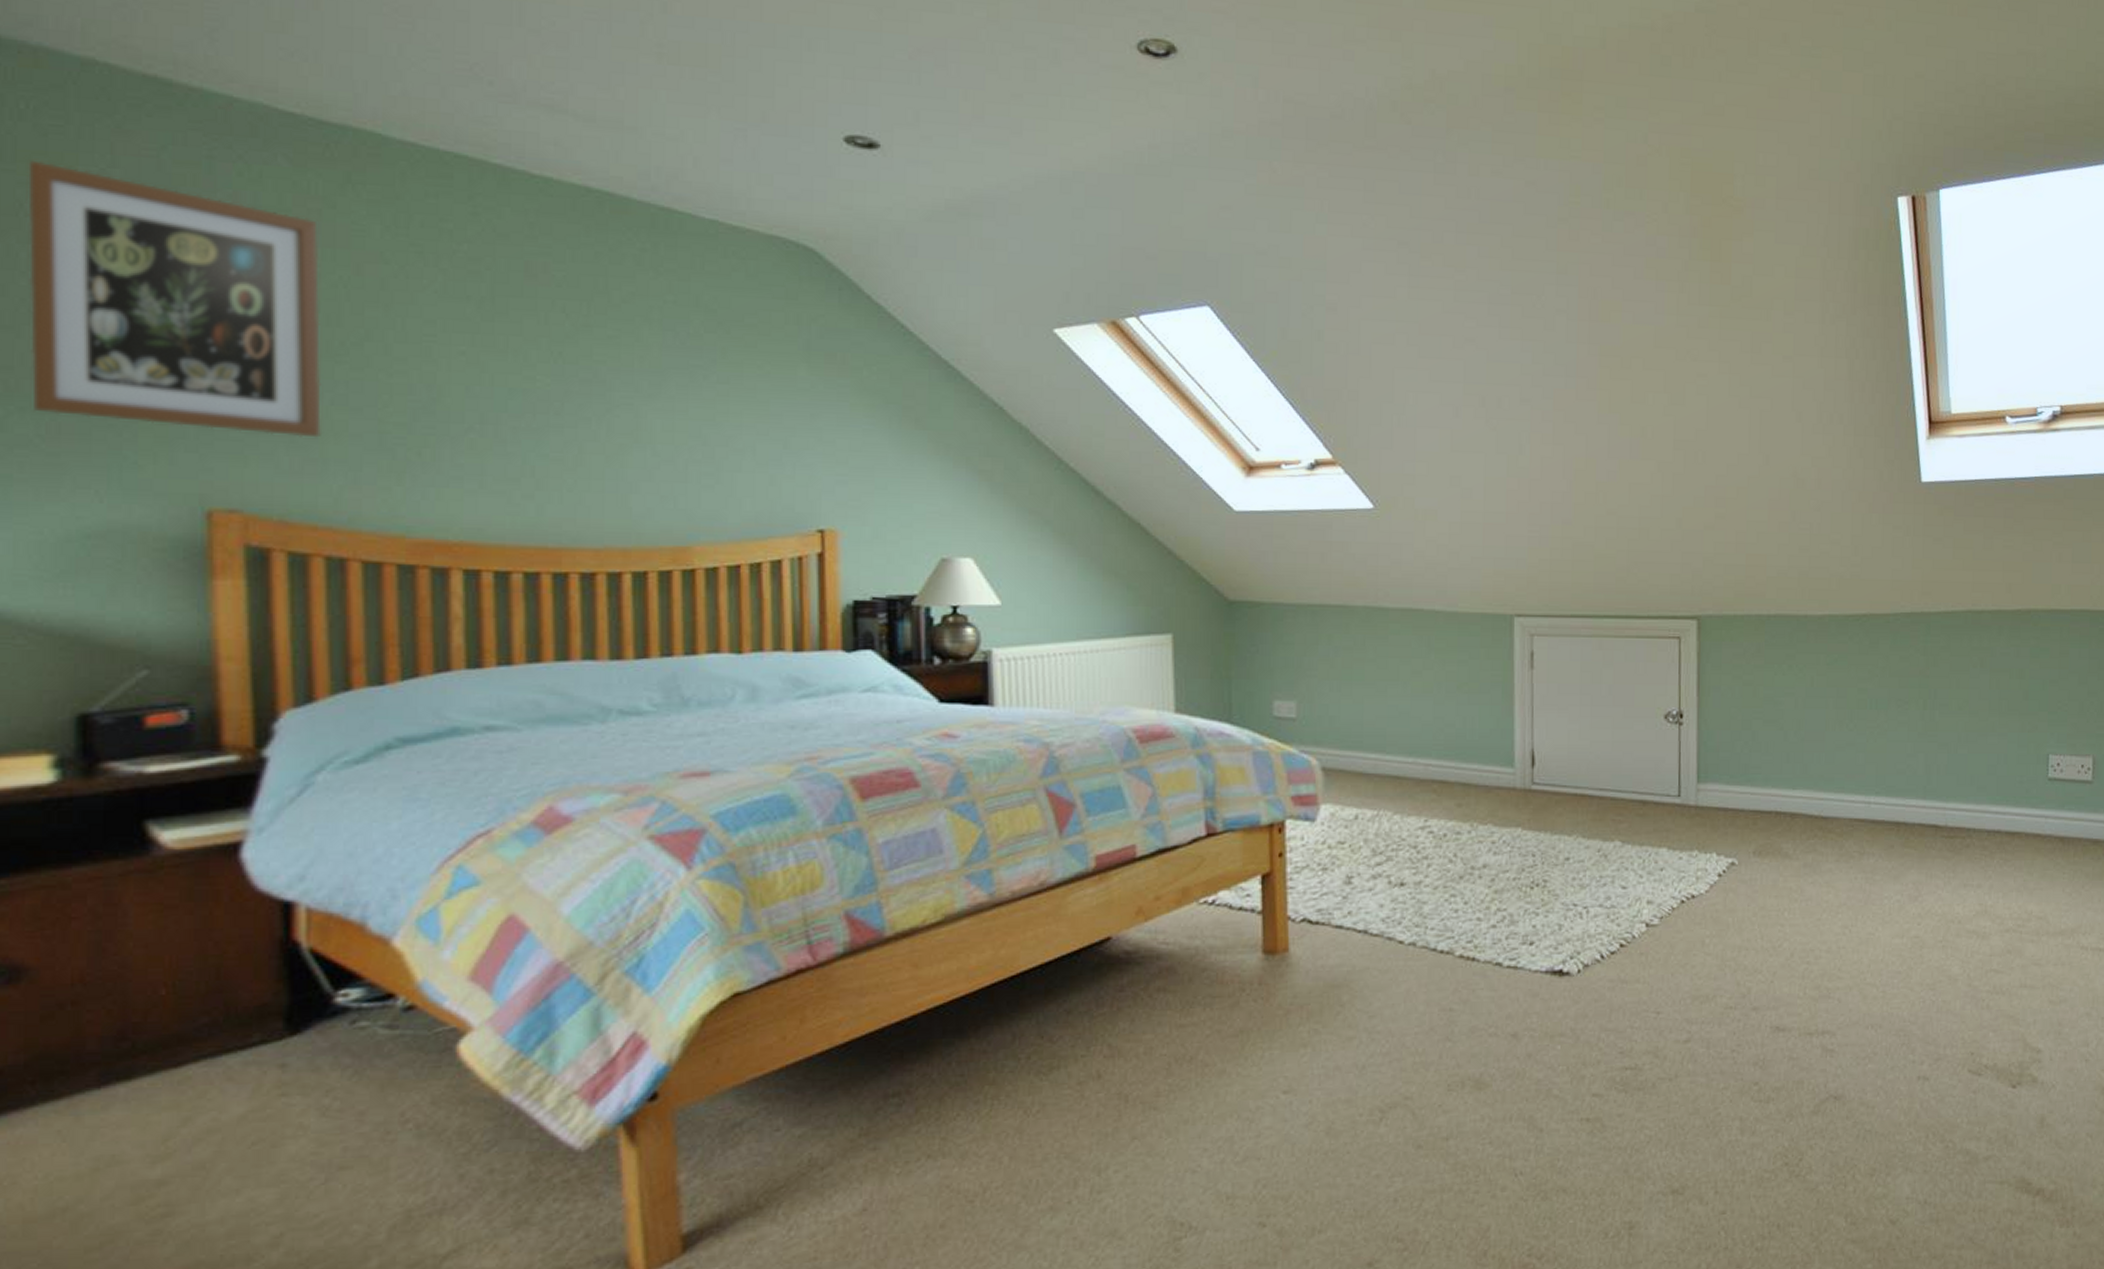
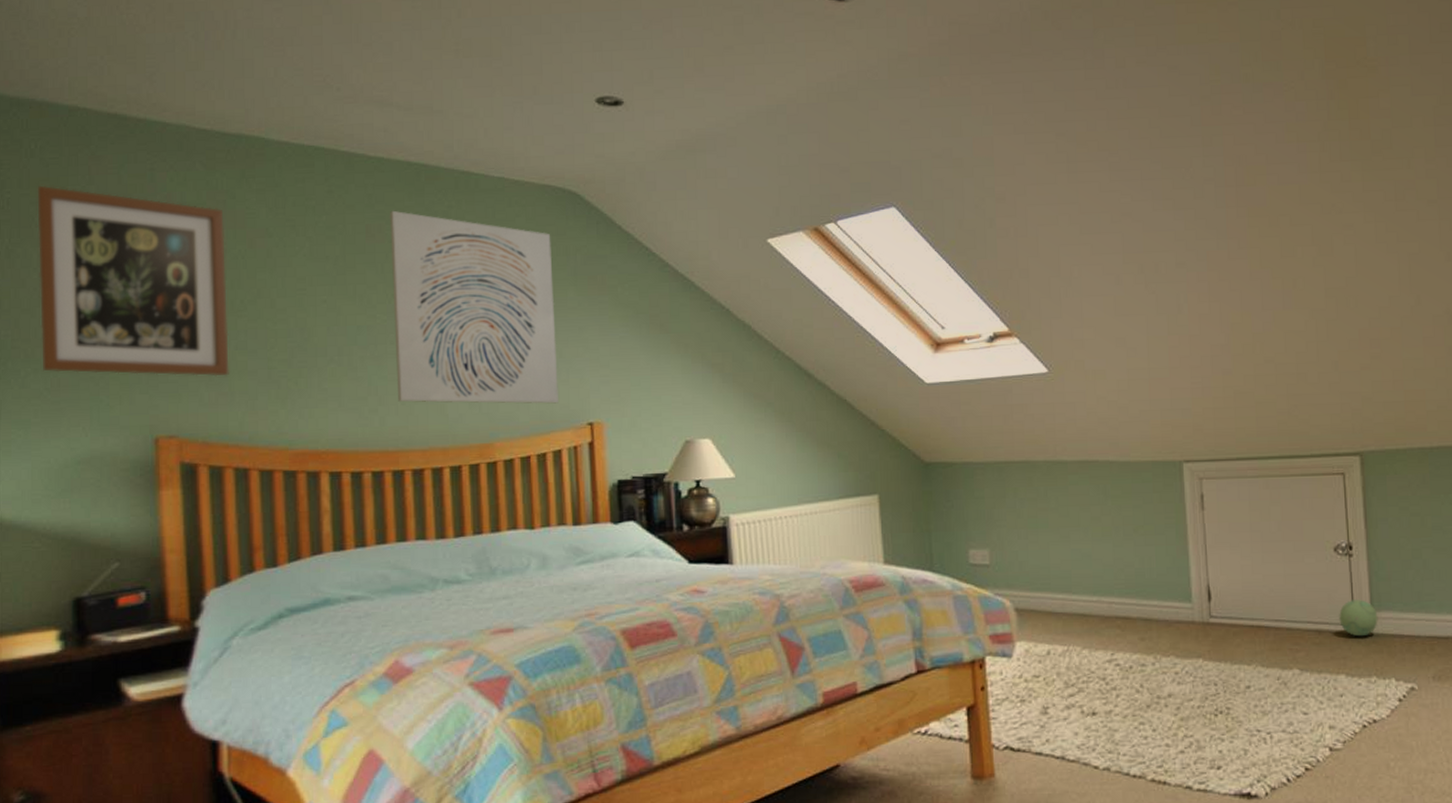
wall art: none [558,246,782,504] -> present [389,210,559,404]
plush toy: none [1665,770,1704,809] -> present [1339,600,1378,637]

